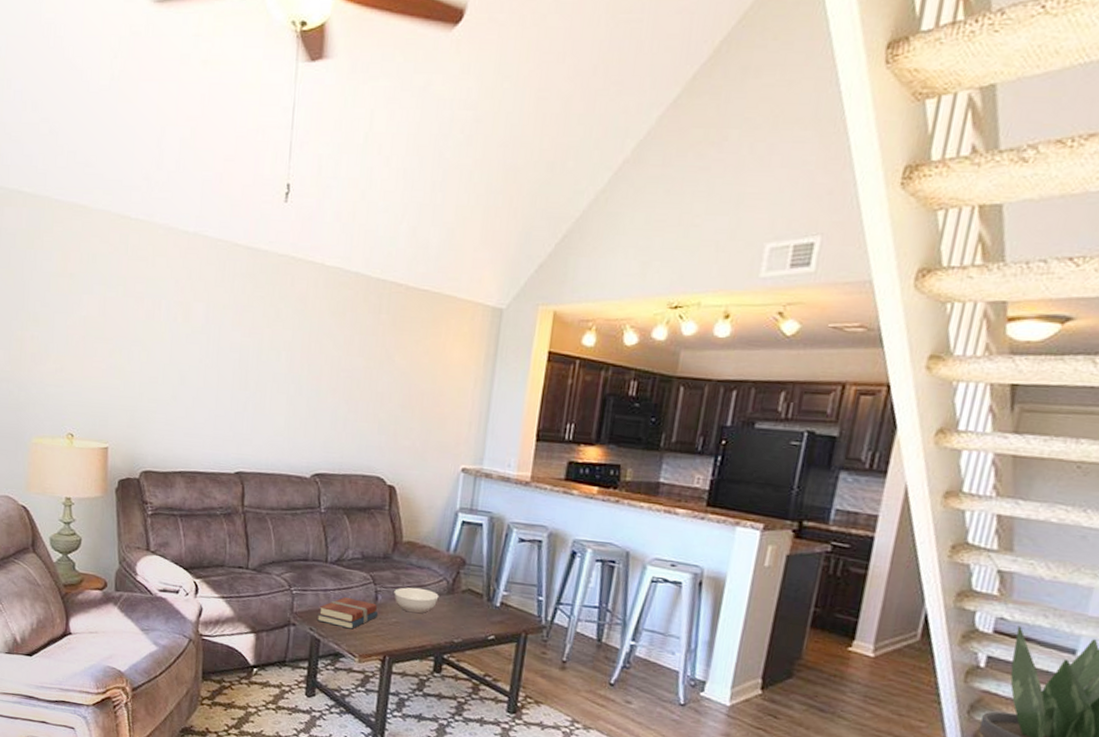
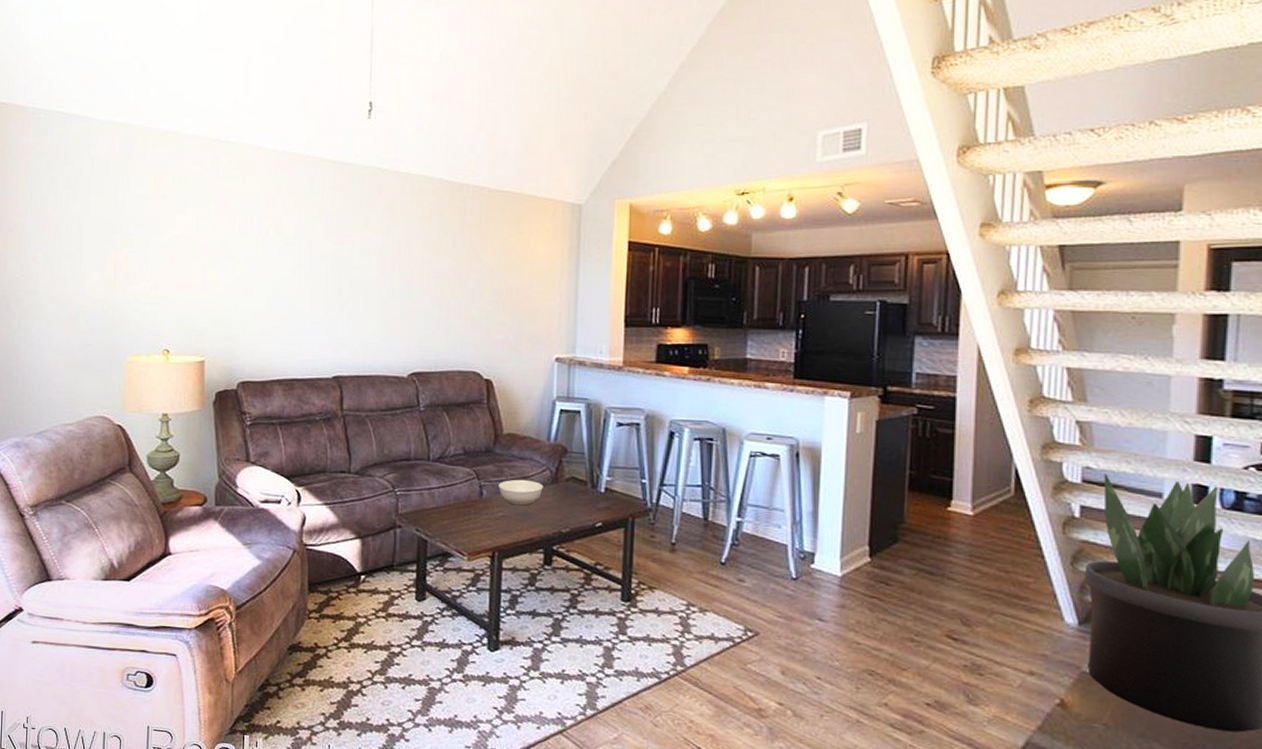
books: present [317,596,379,629] -> none [423,494,485,527]

